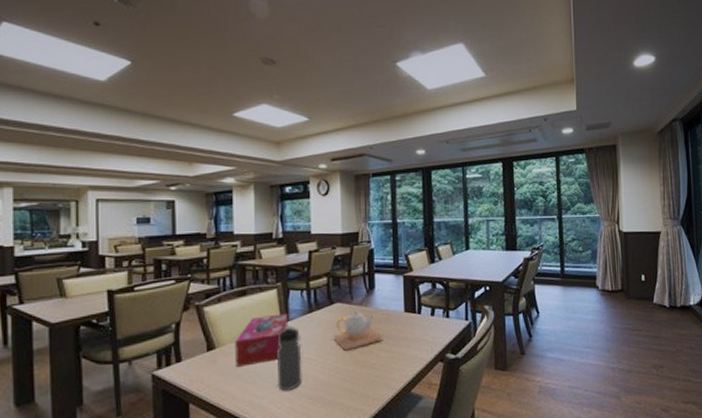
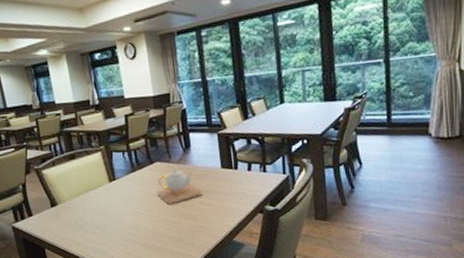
tissue box: present [235,313,288,367] -> none [72,173,116,220]
water bottle: present [277,325,302,391] -> none [107,183,134,239]

